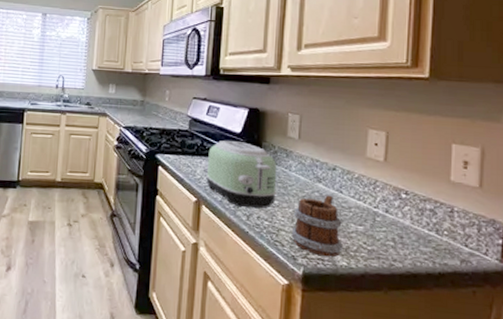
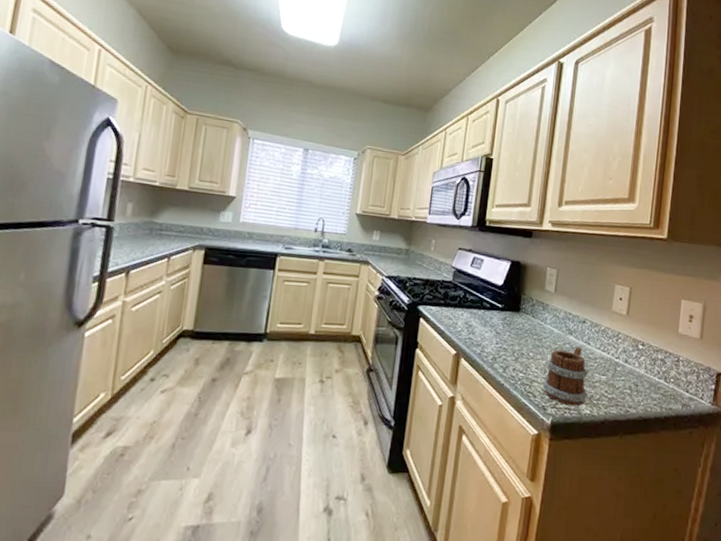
toaster: present [206,140,277,209] -> none [467,293,534,361]

